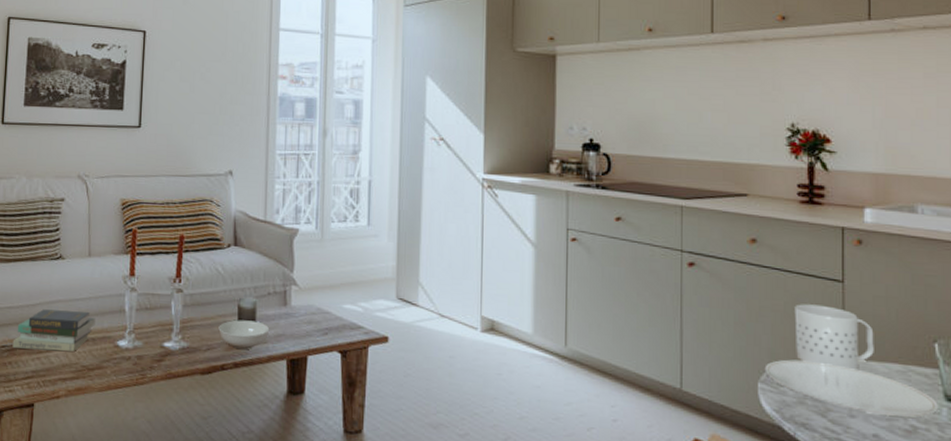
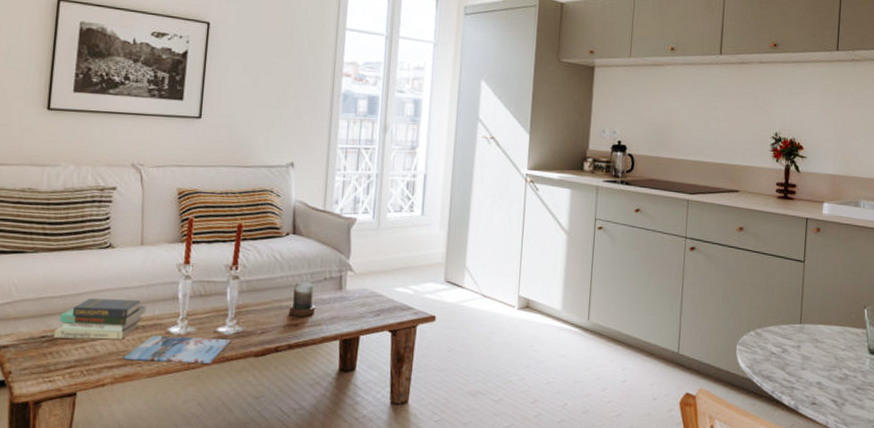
magazine: none [75,348,177,380] -> present [123,335,231,364]
bowl: present [218,320,270,350] -> none [274,304,325,332]
plate: present [764,359,939,418] -> none [742,325,864,367]
mug: present [794,304,874,370] -> none [766,280,823,332]

